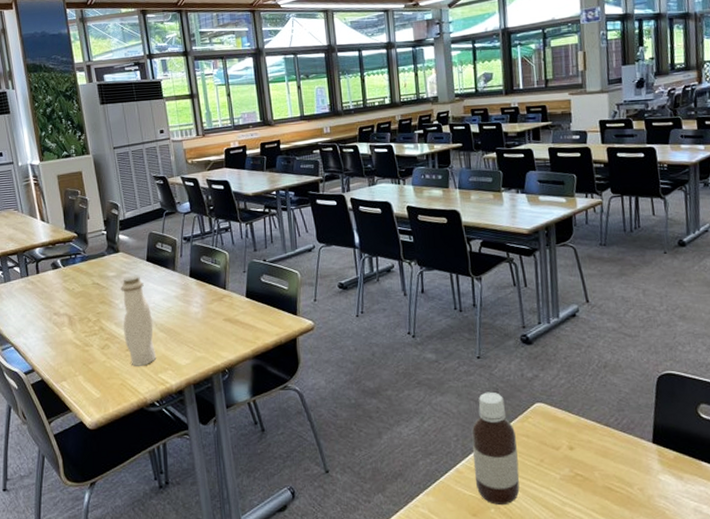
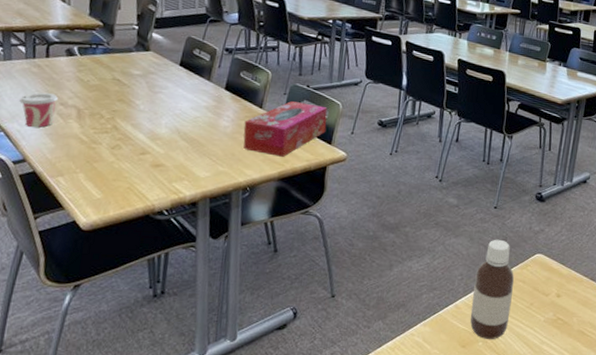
cup: none [22,306,52,339] -> present [19,93,58,128]
water bottle: present [120,275,157,366] -> none [139,77,177,172]
tissue box: none [212,277,289,335] -> present [243,101,328,157]

